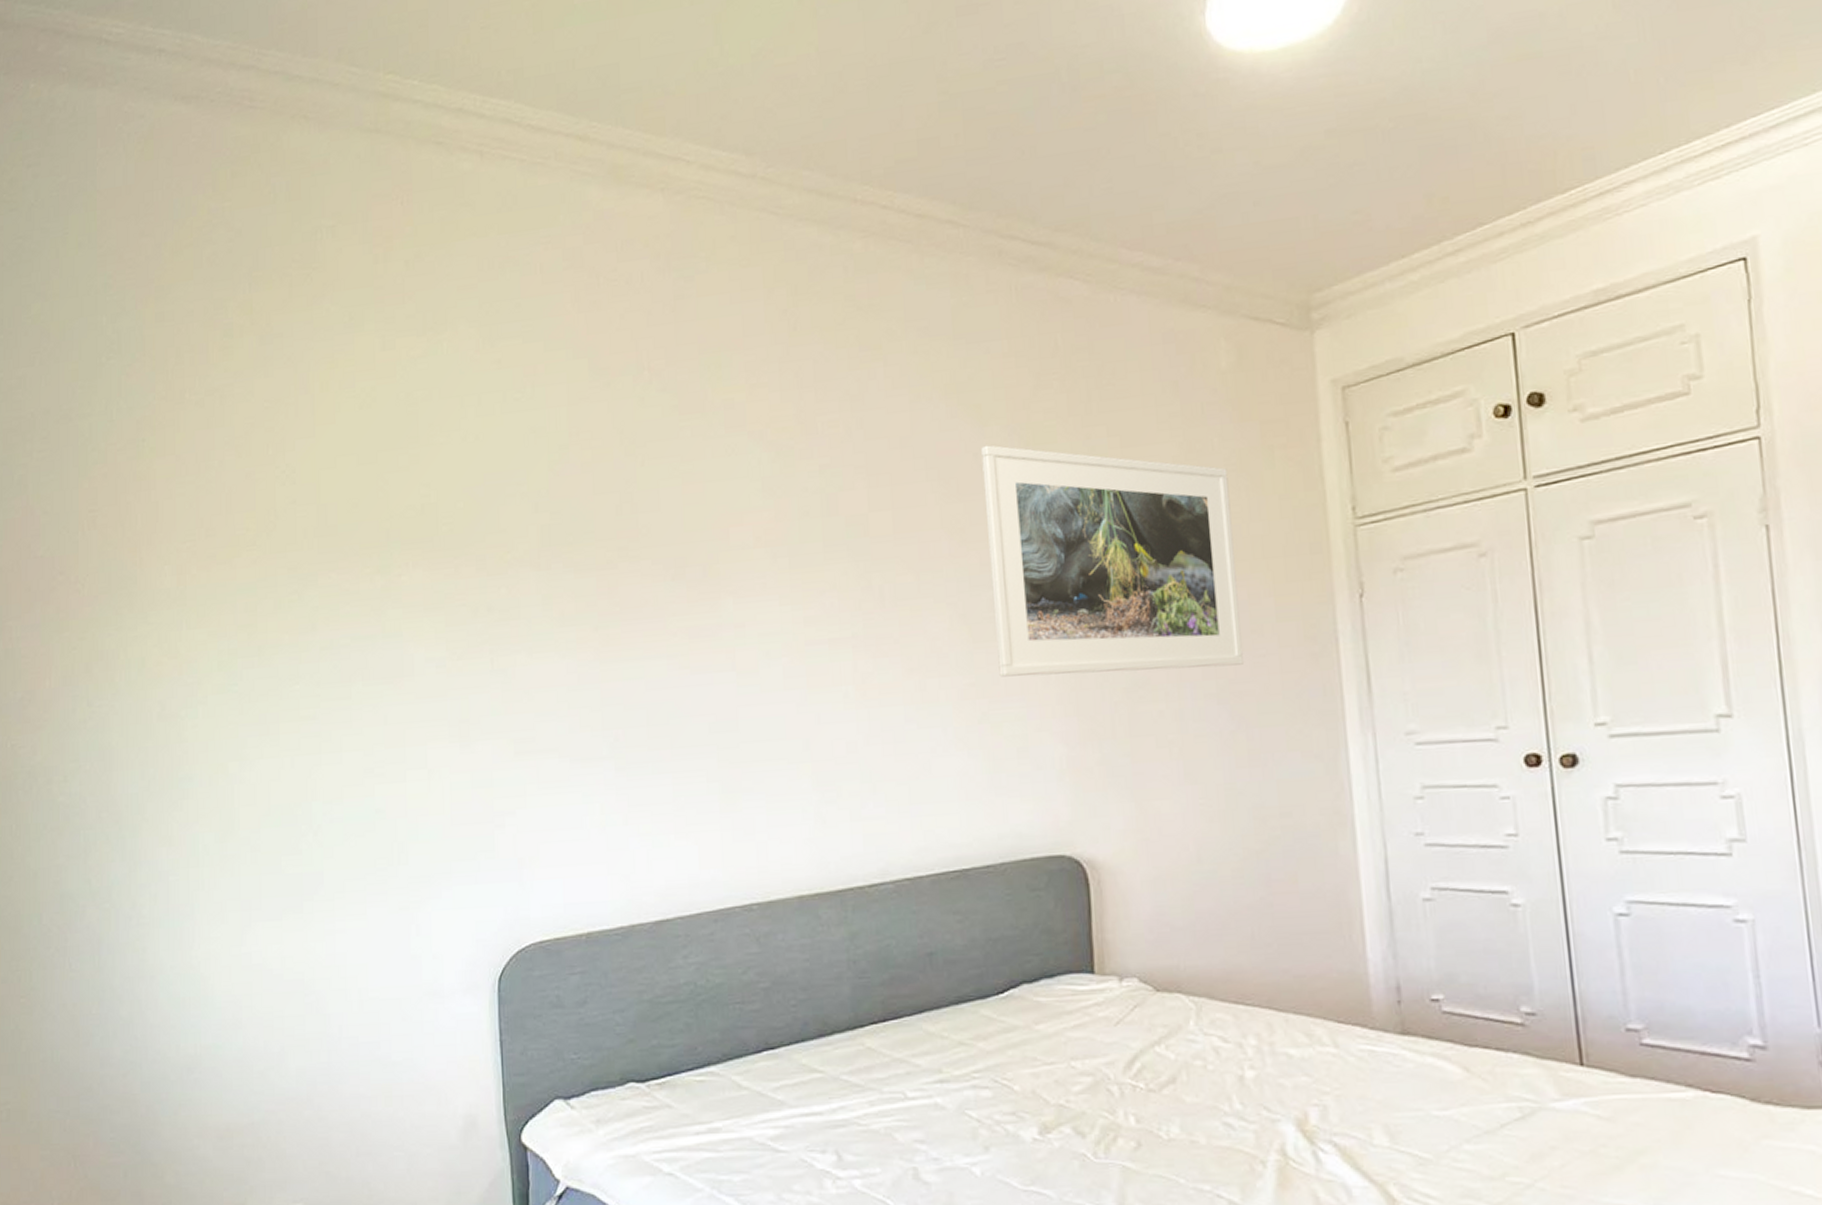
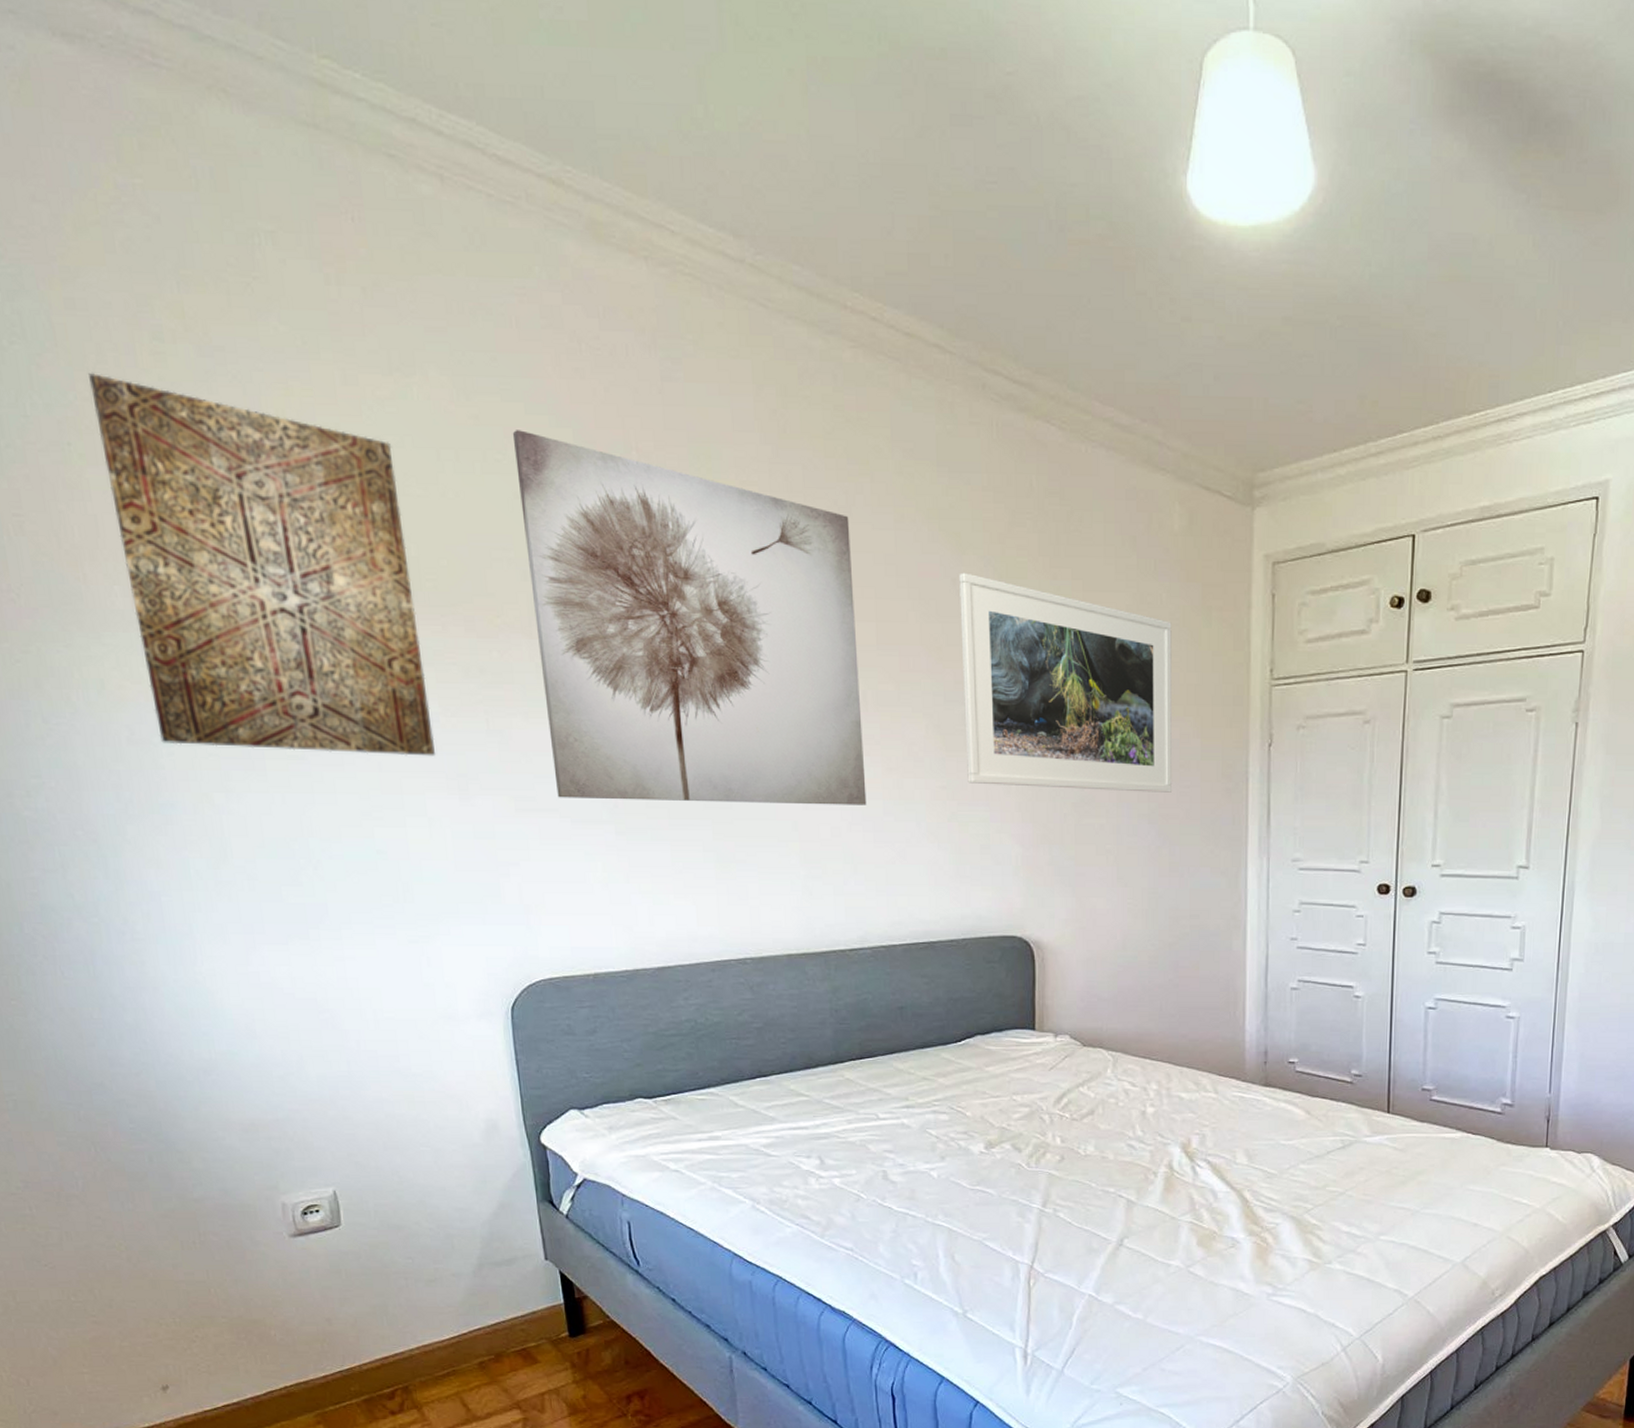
wall art: none [167,373,440,716] -> present [89,372,435,756]
wall art: none [531,367,886,736] -> present [512,430,867,805]

